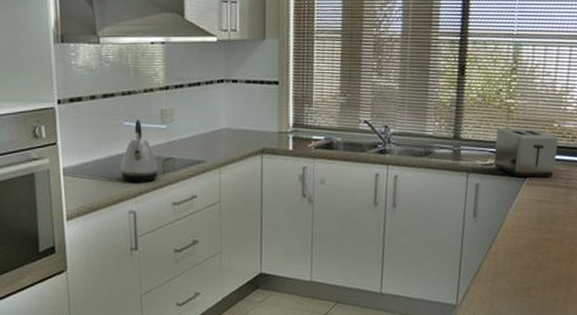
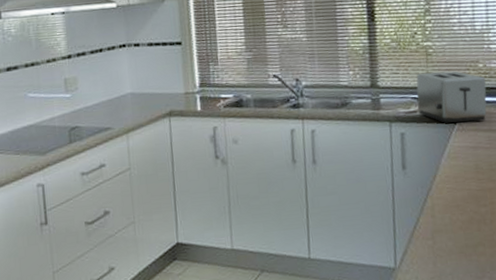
kettle: present [119,119,159,182] -> none [26,89,66,155]

